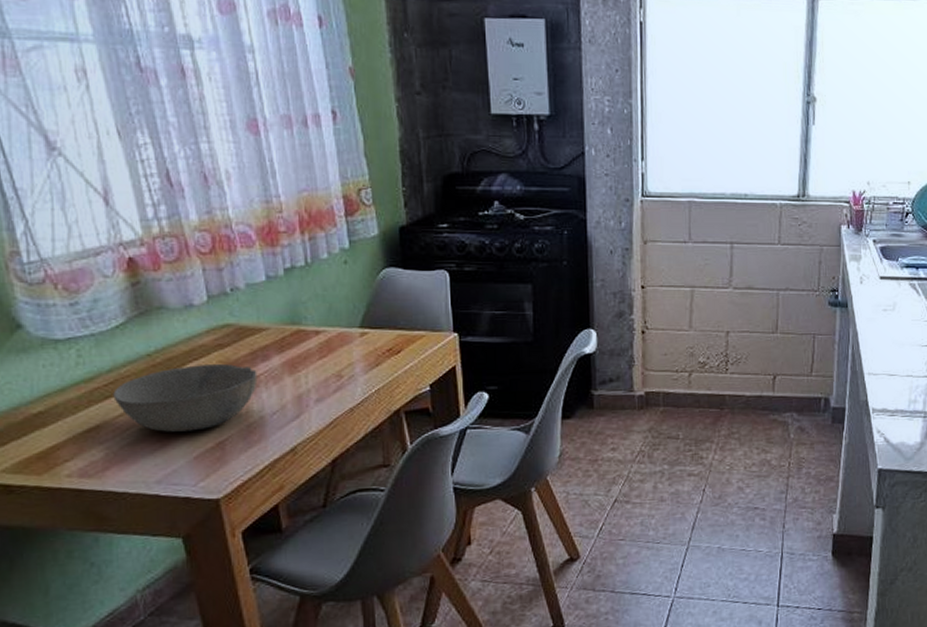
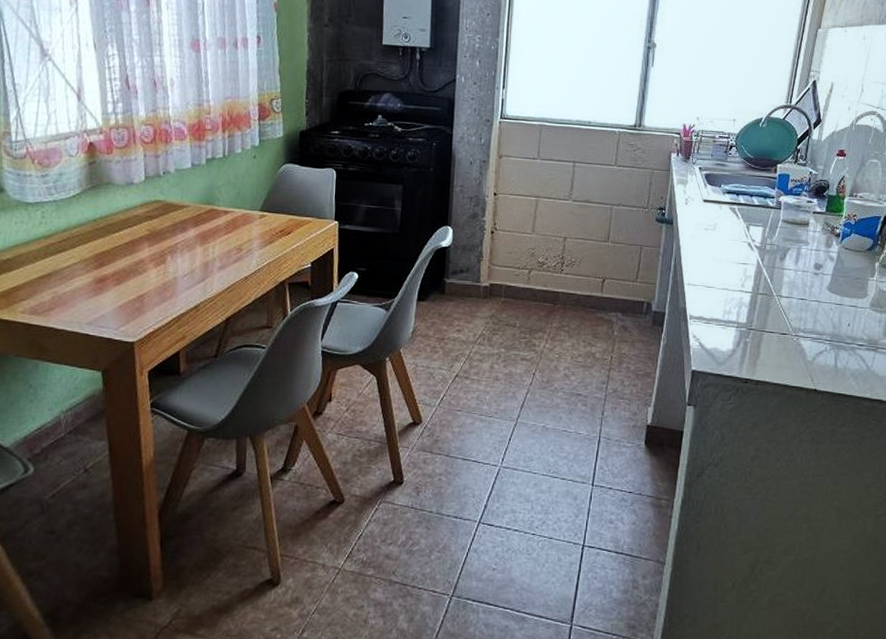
bowl: present [113,363,258,432] -> none [64,231,176,285]

